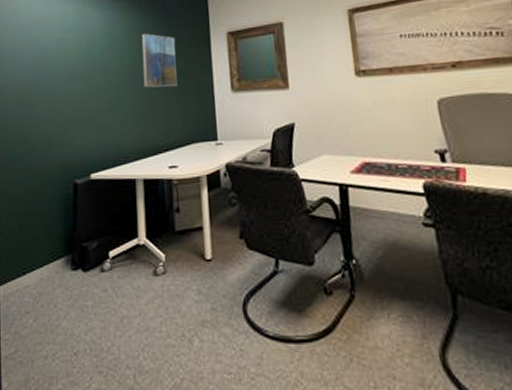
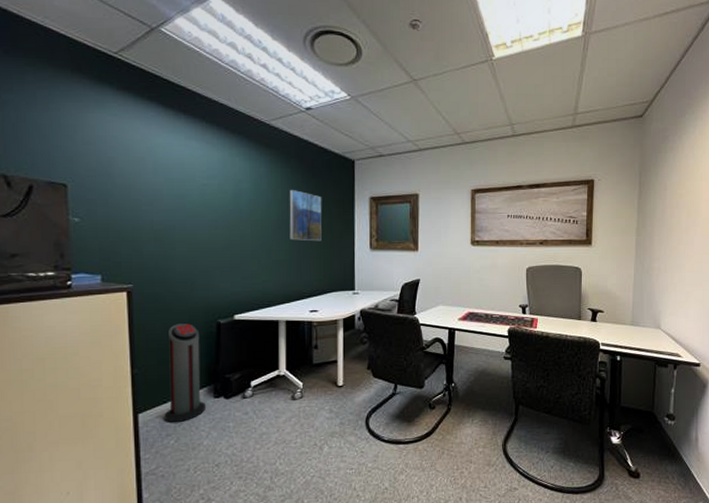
air purifier: none [23,184,65,299] -> present [164,323,207,423]

